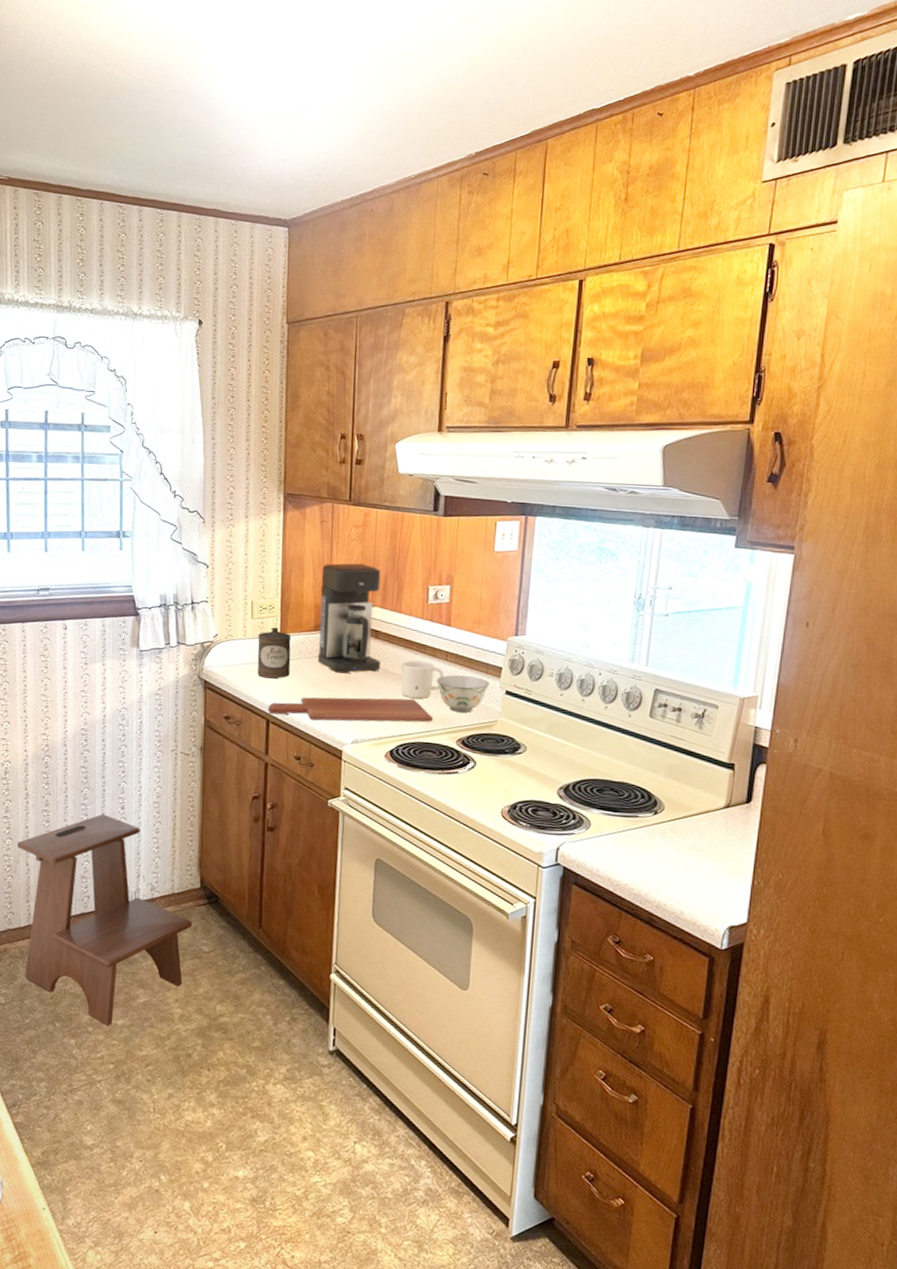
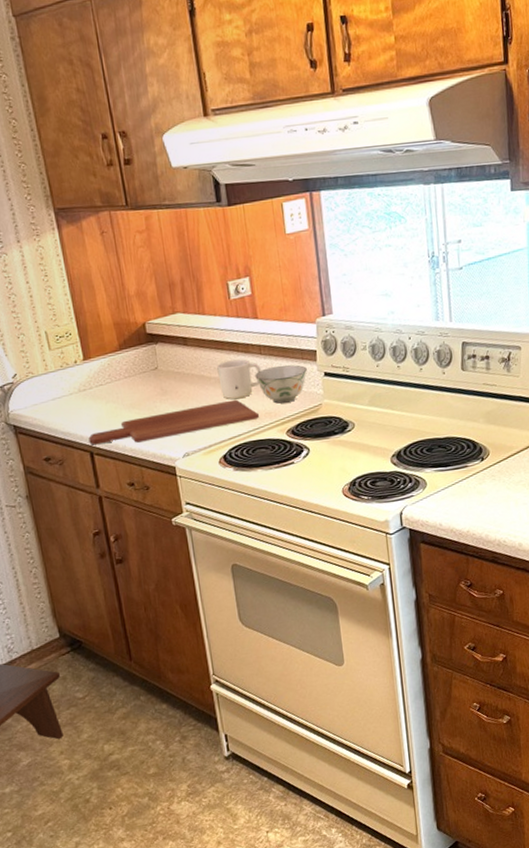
canister: present [257,627,292,679] -> none [60,354,104,410]
coffee maker: present [317,563,381,674] -> none [113,270,197,389]

